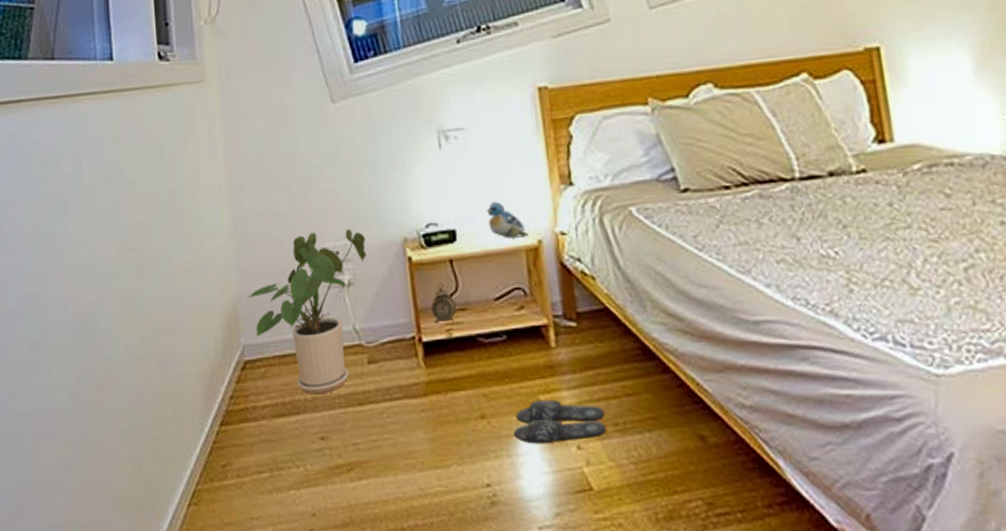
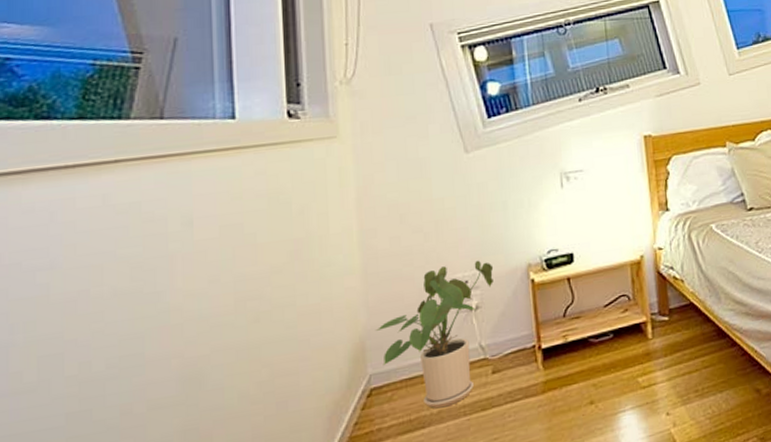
alarm clock: present [431,283,457,323] -> none [550,298,572,332]
plush toy: present [487,201,529,238] -> none [600,227,633,257]
slippers: present [514,399,607,444] -> none [617,379,689,418]

